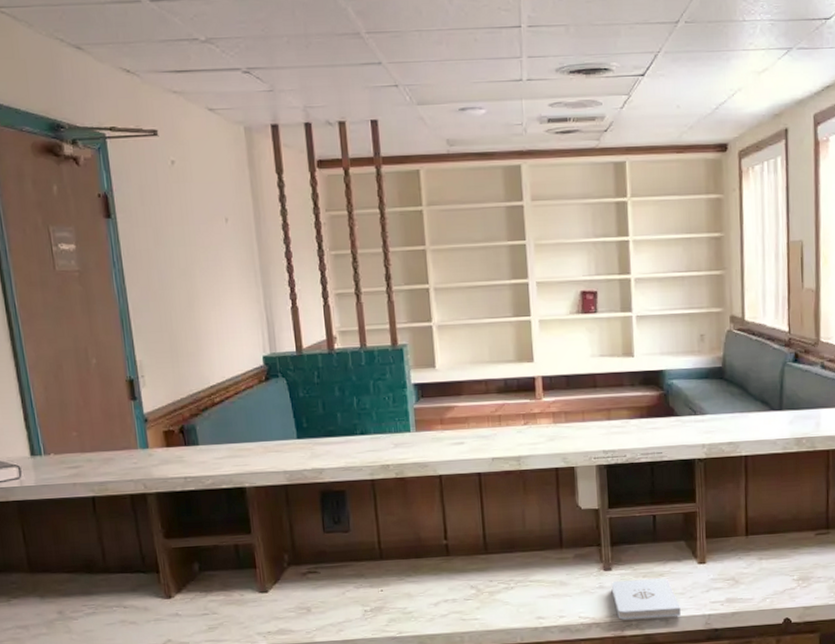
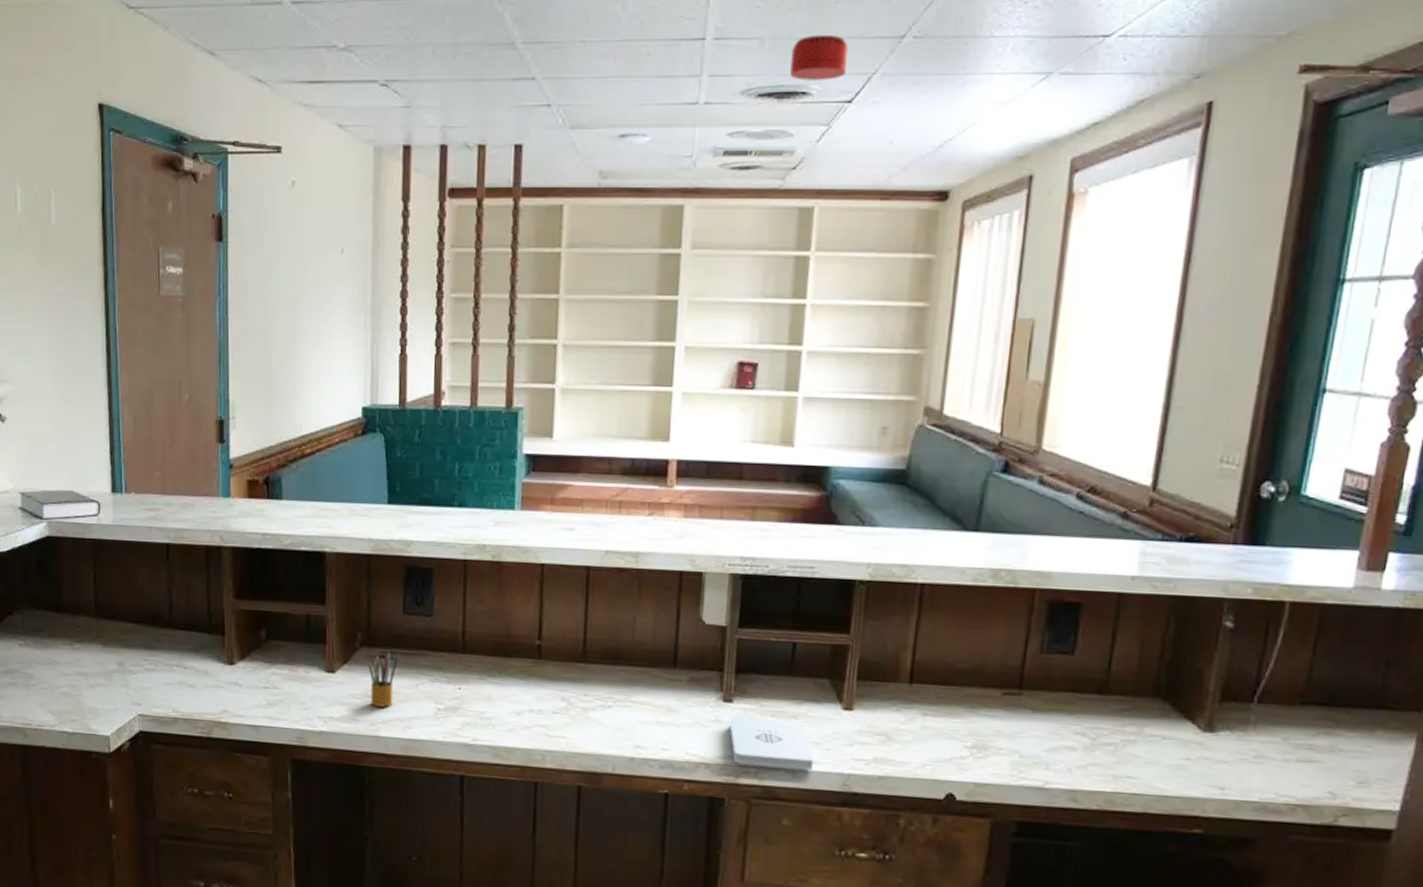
pencil box: none [297,565,325,617] -> present [368,650,399,707]
smoke detector: none [592,21,637,59] -> present [790,34,849,80]

